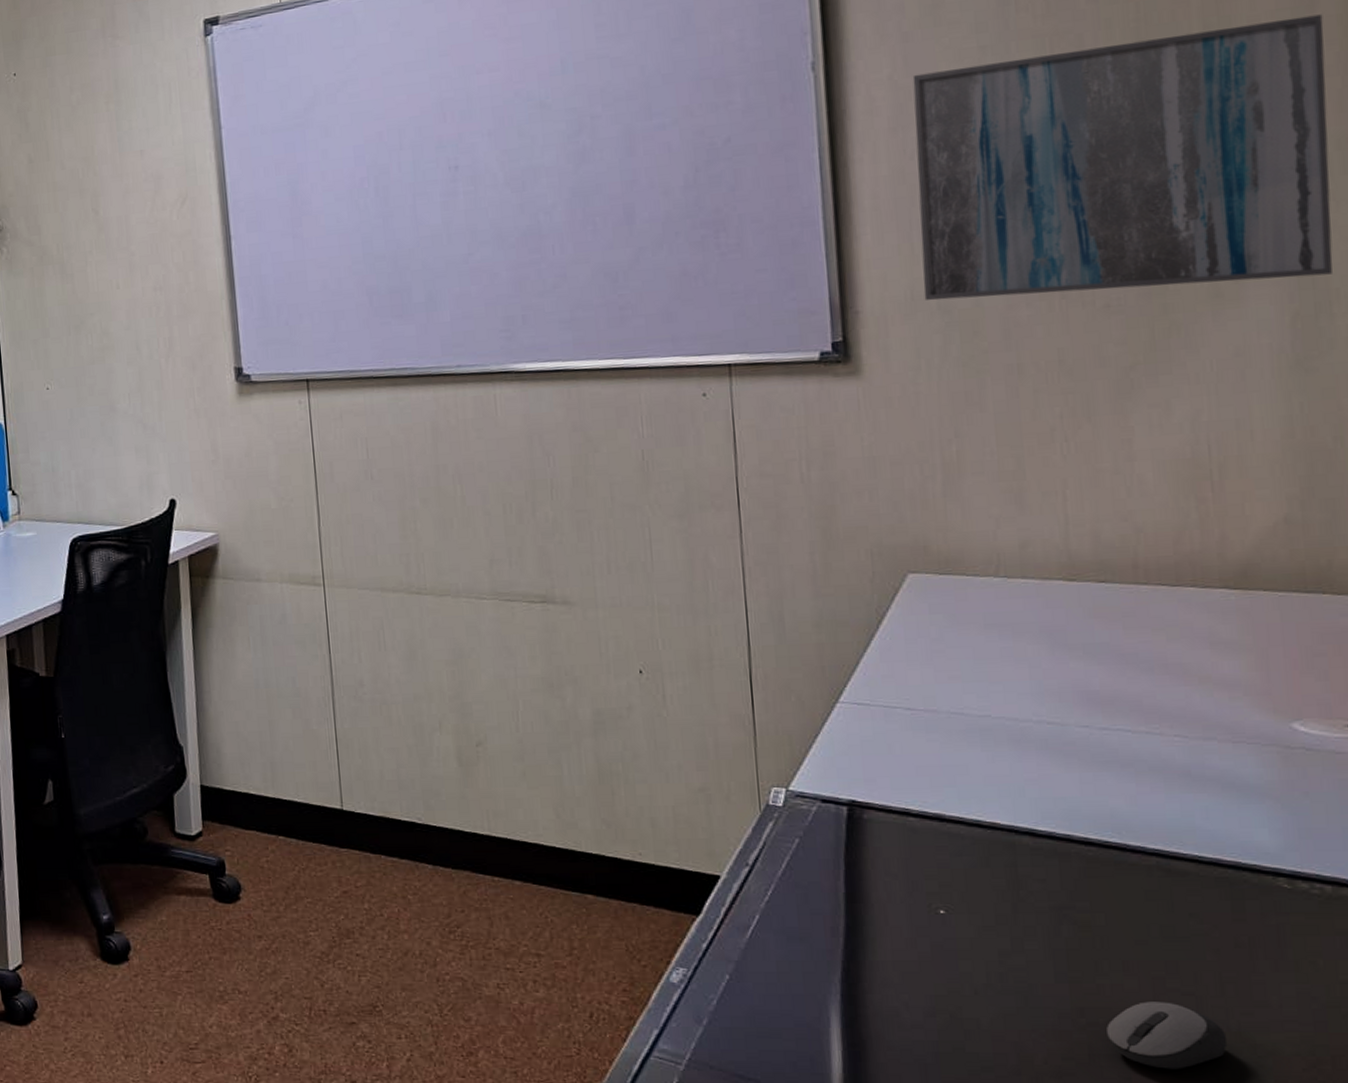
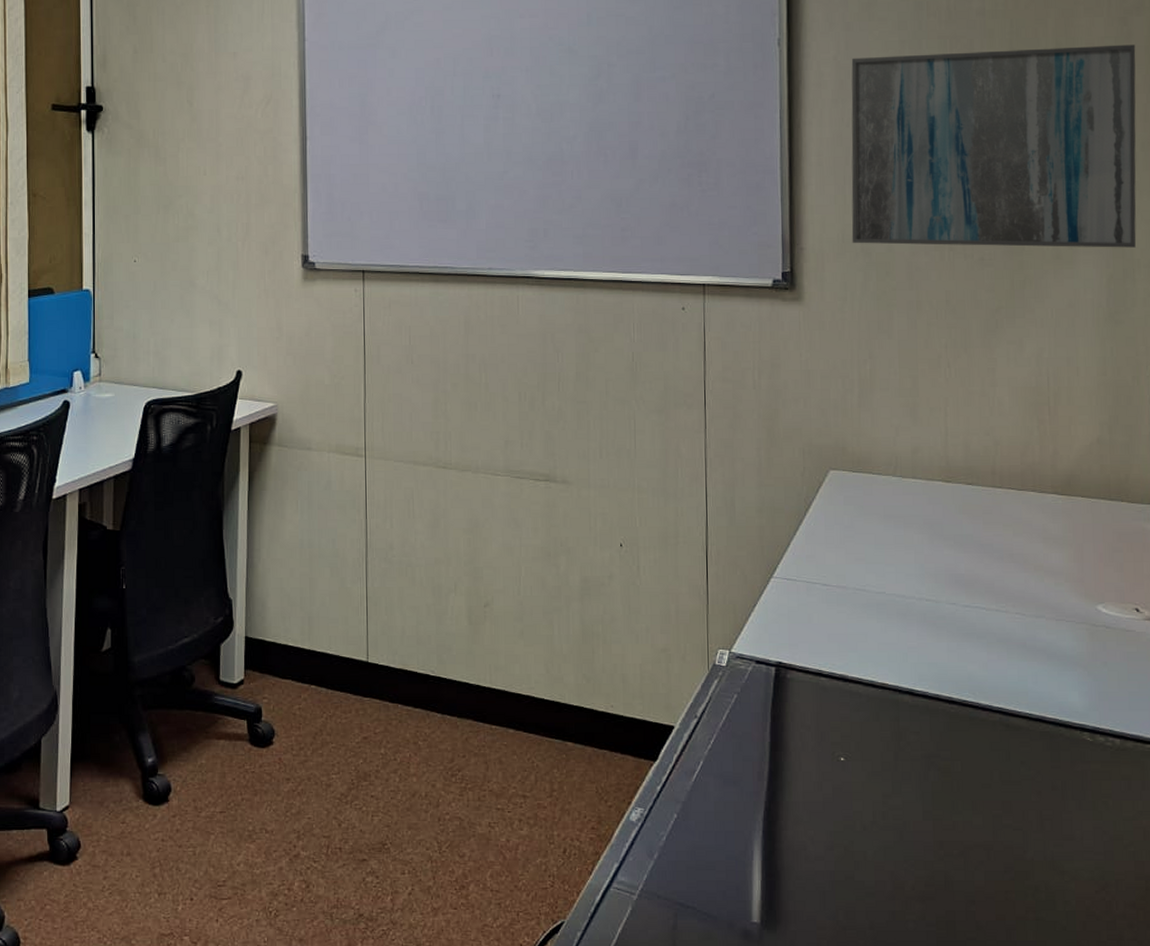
computer mouse: present [1107,1001,1228,1069] -> none [959,836,1044,893]

